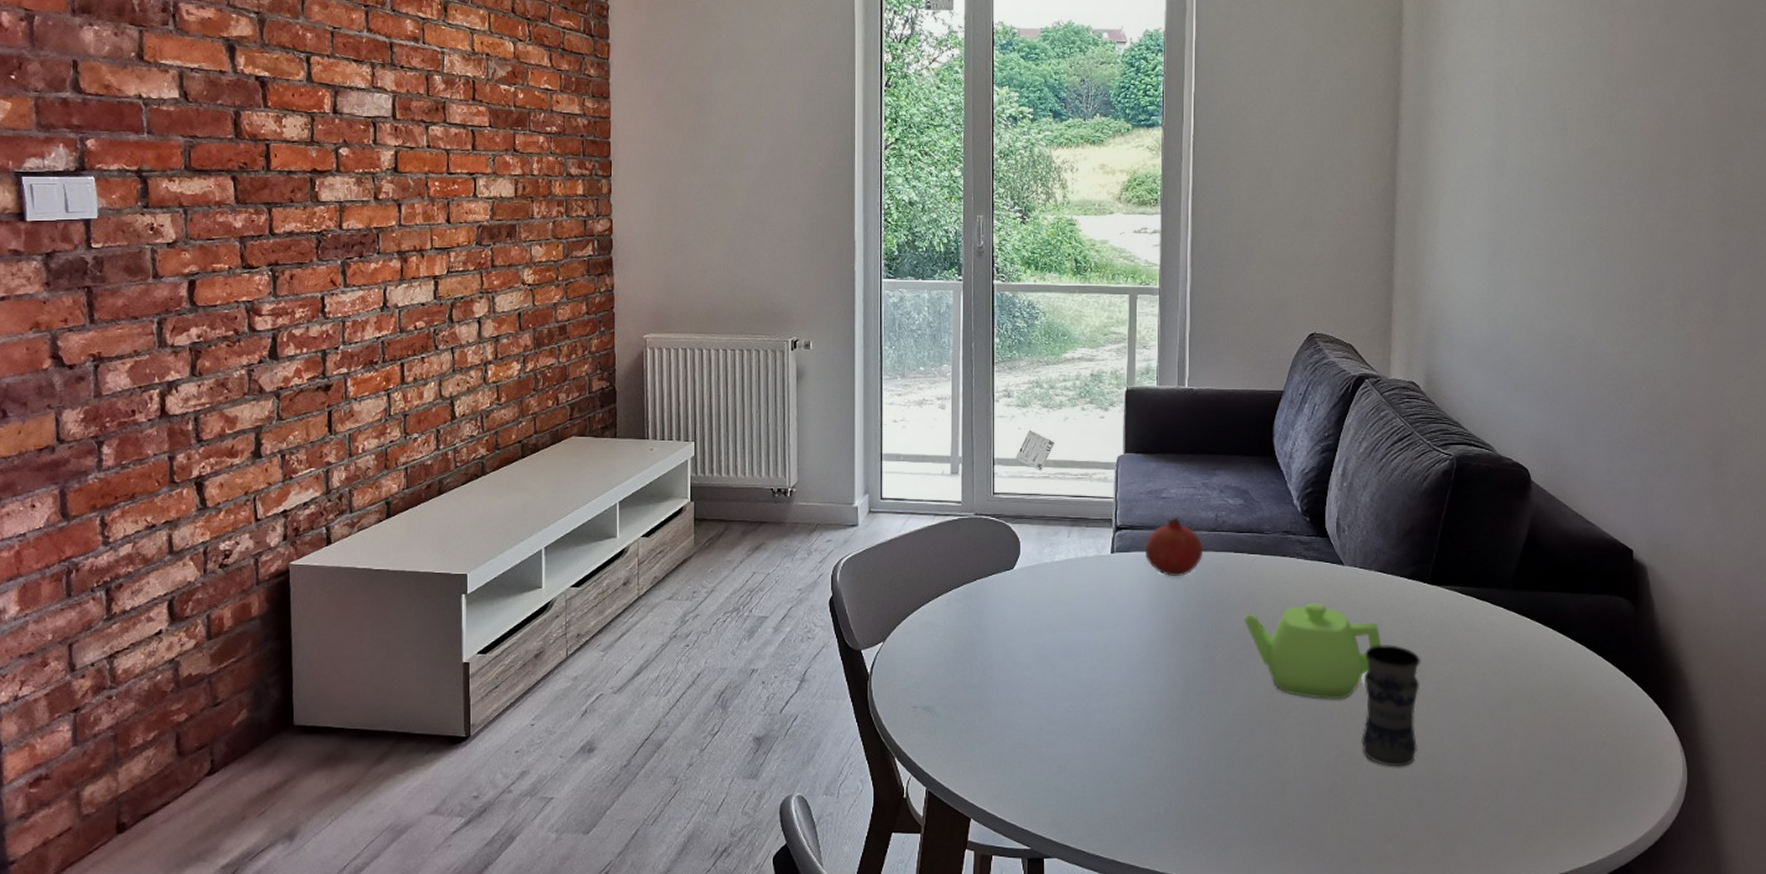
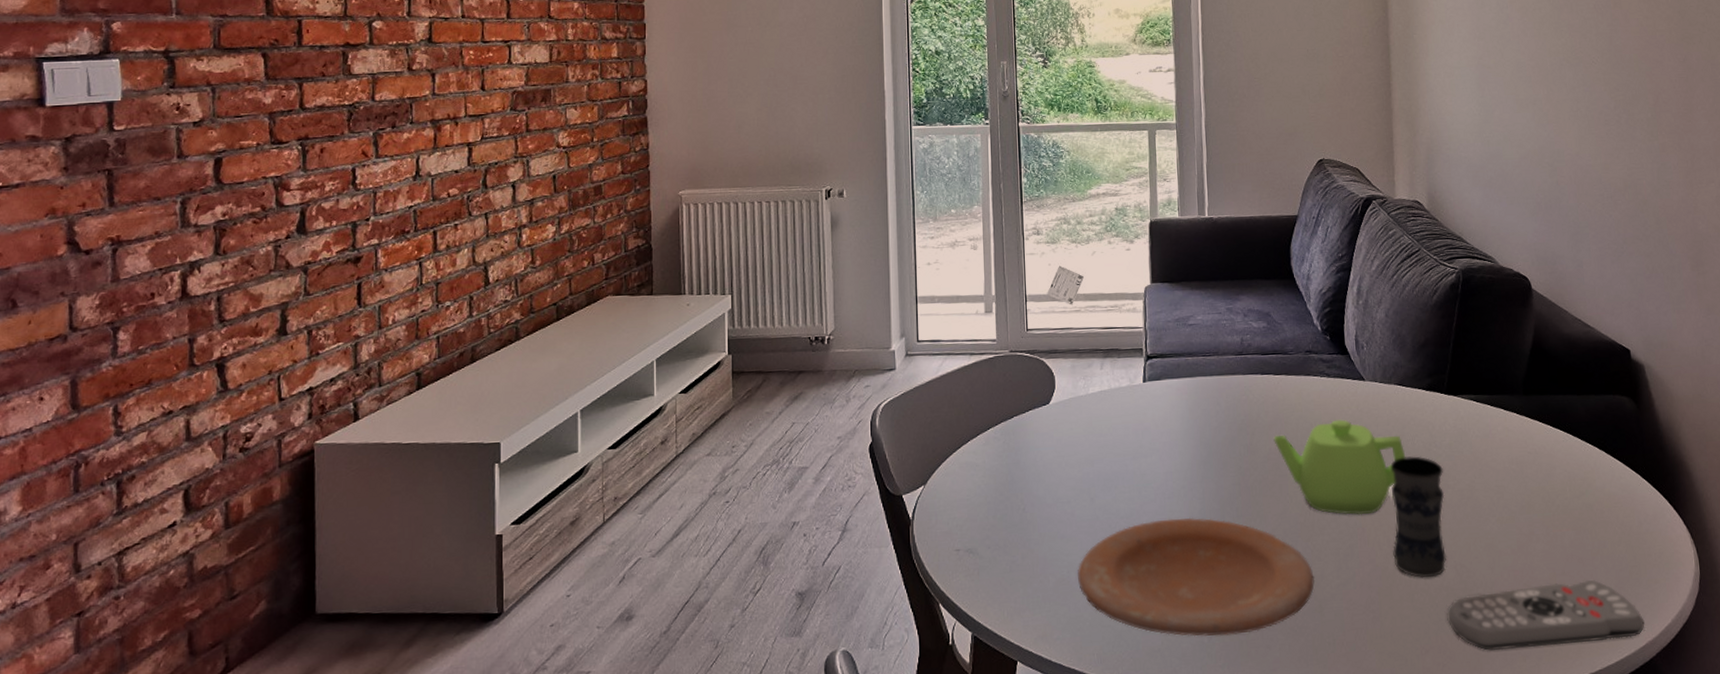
plate: none [1035,691,1279,809] -> present [1078,517,1315,637]
fruit: present [1145,516,1203,576] -> none [1176,342,1231,402]
remote control: none [1413,780,1623,843] -> present [1447,580,1645,650]

